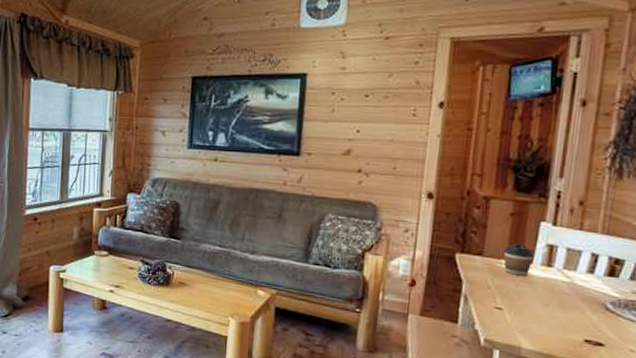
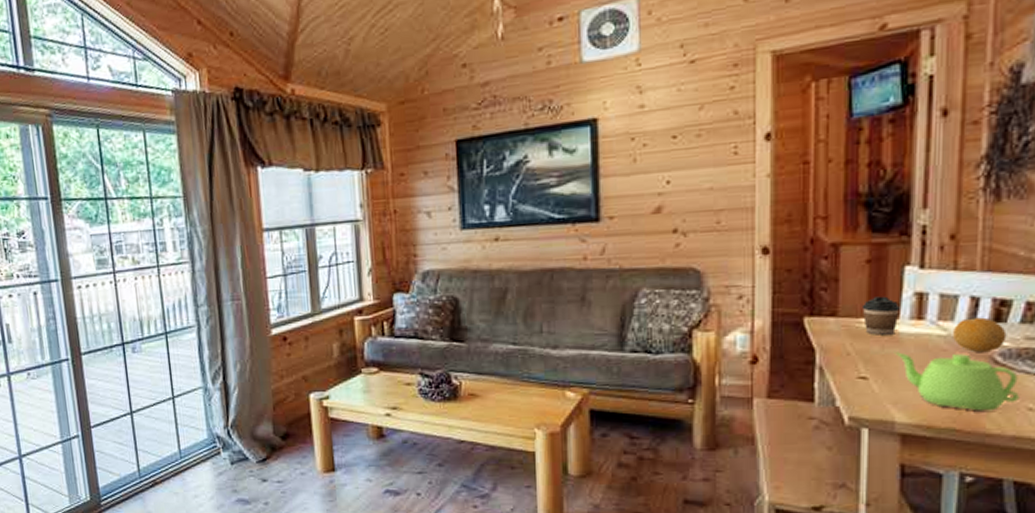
teapot: none [525,291,624,348] -> present [893,352,1019,411]
fruit: none [574,270,618,300] -> present [953,317,1007,353]

